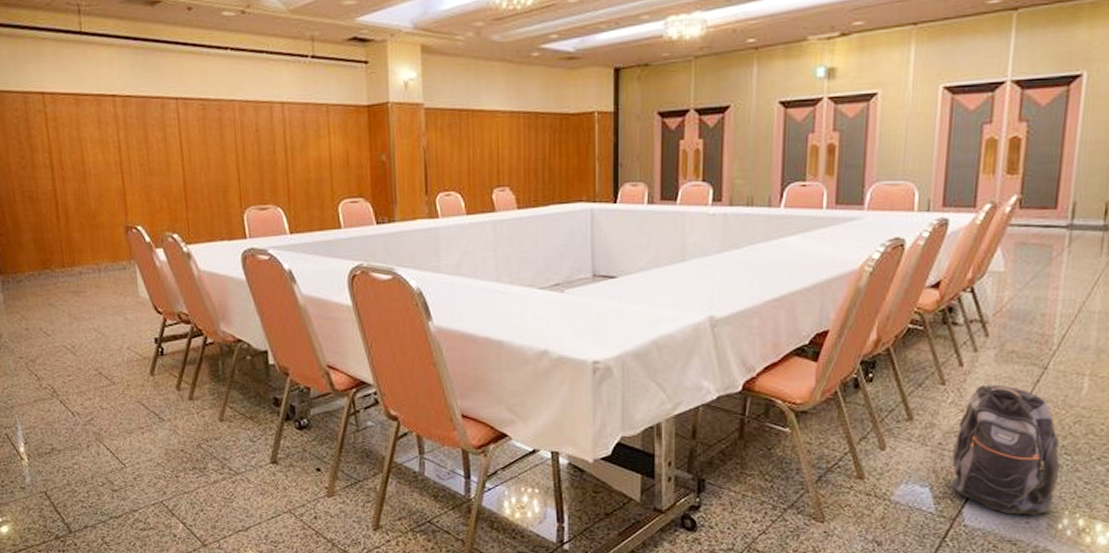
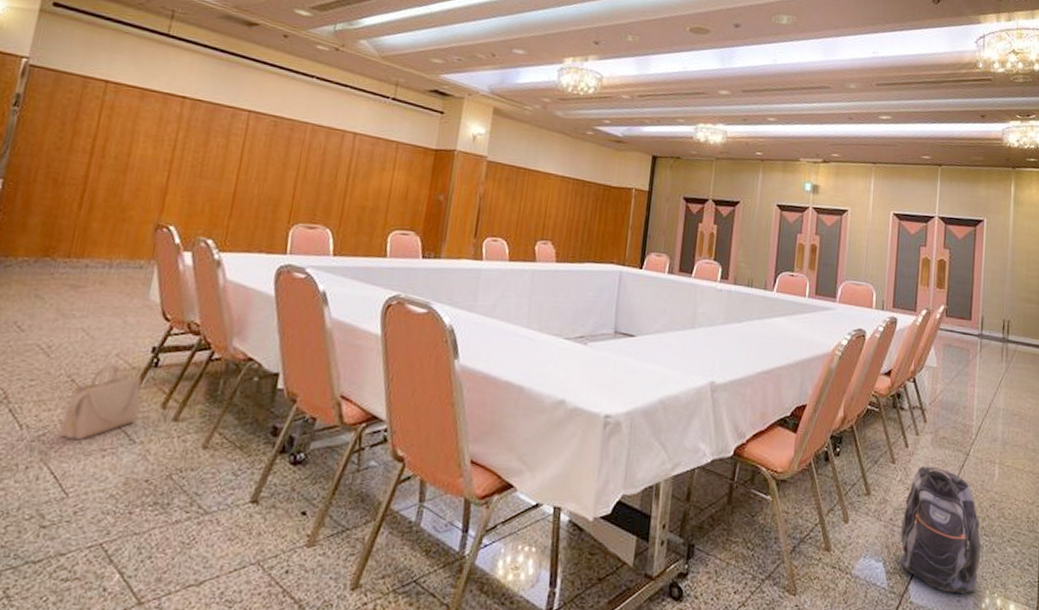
handbag: none [102,355,160,422] -> present [59,362,142,441]

